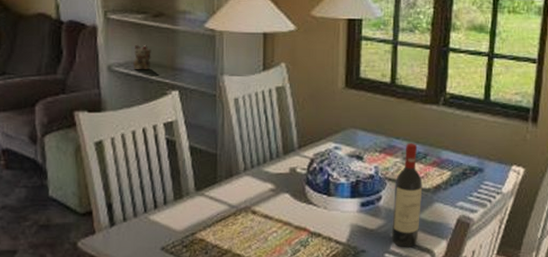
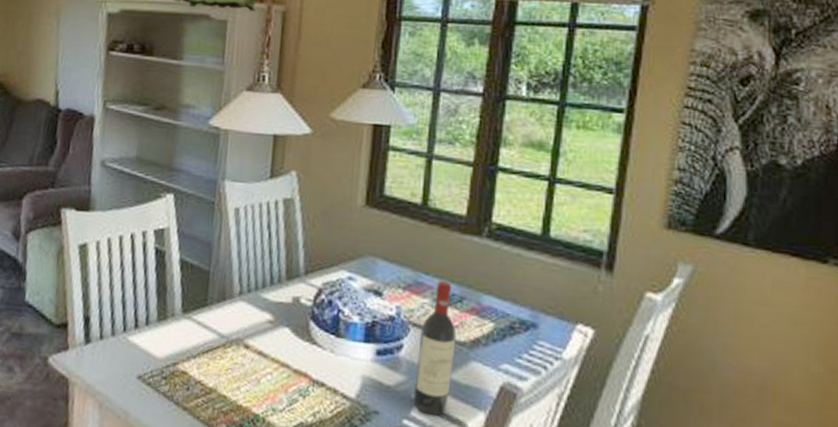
decorative figurine: present [133,44,151,70] -> none [128,138,149,169]

